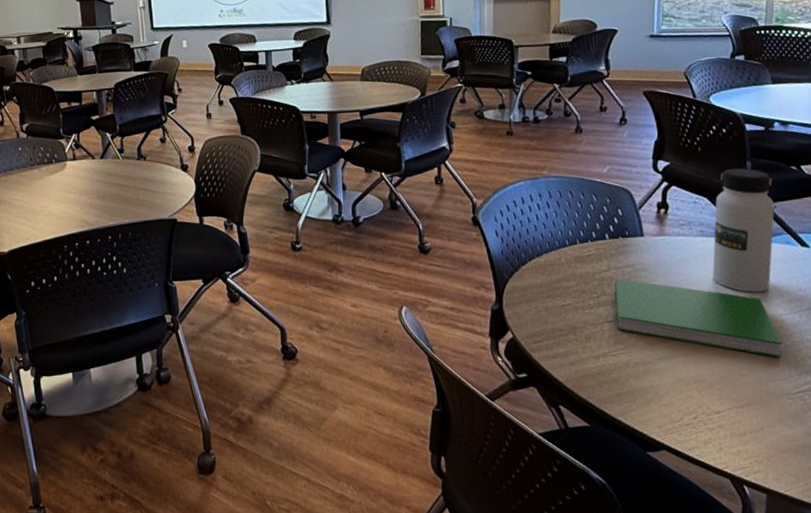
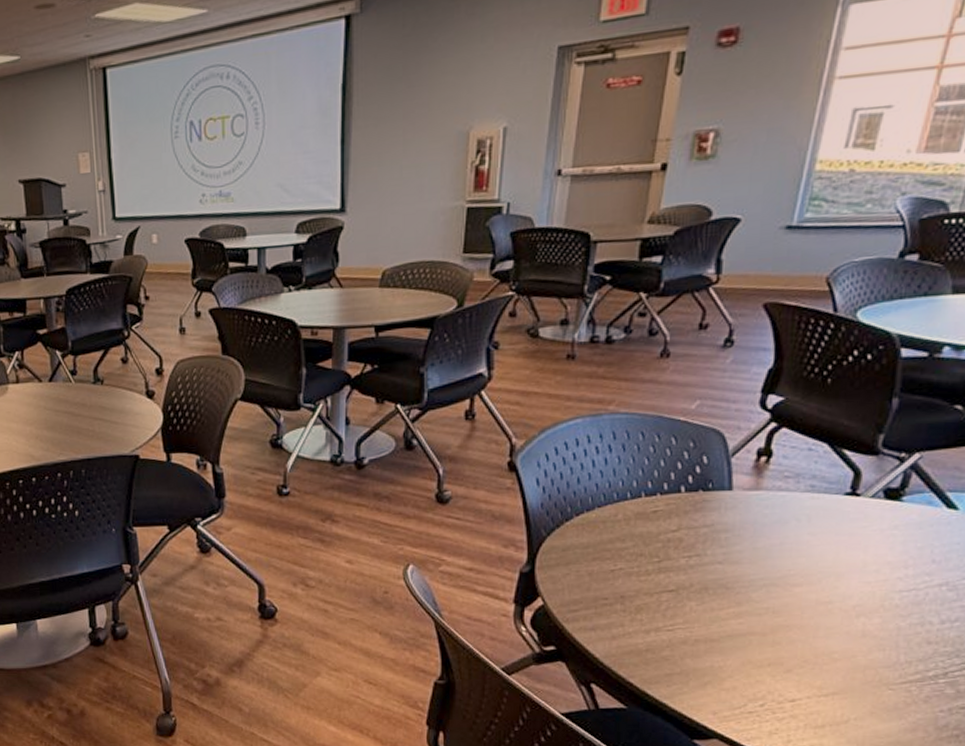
hardcover book: present [614,278,783,358] -> none [679,540,895,642]
water bottle: present [712,168,775,292] -> none [817,407,925,562]

